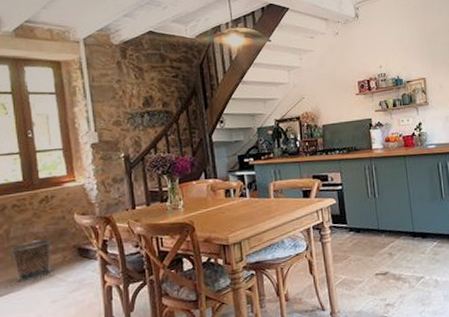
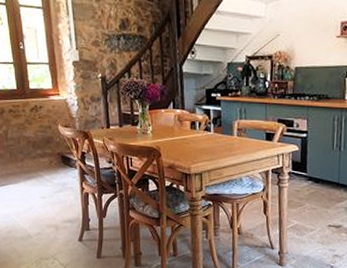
waste bin: present [11,239,52,282] -> none [9,143,41,177]

